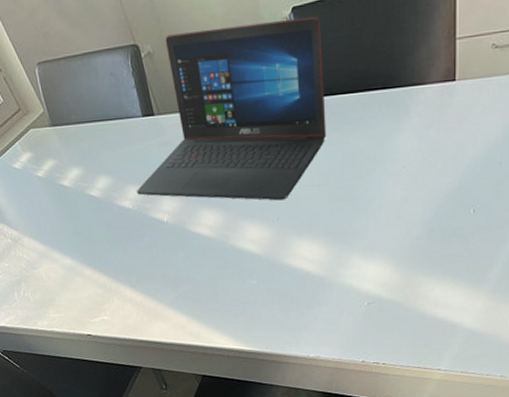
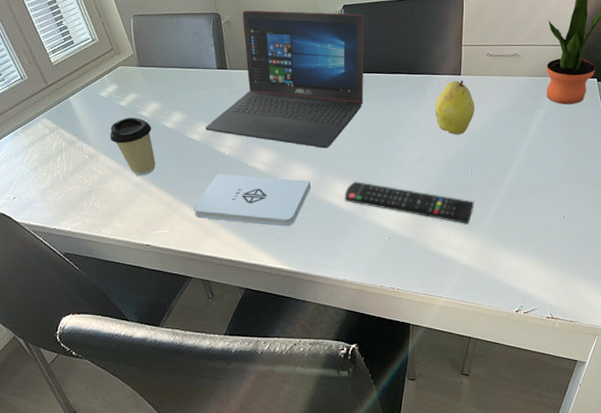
coffee cup: none [30,189,86,257] -> present [110,117,156,176]
notepad: none [132,242,269,301] -> present [192,174,312,227]
remote control: none [310,237,479,278] -> present [344,181,474,224]
fruit: none [421,87,476,163] -> present [434,80,475,134]

